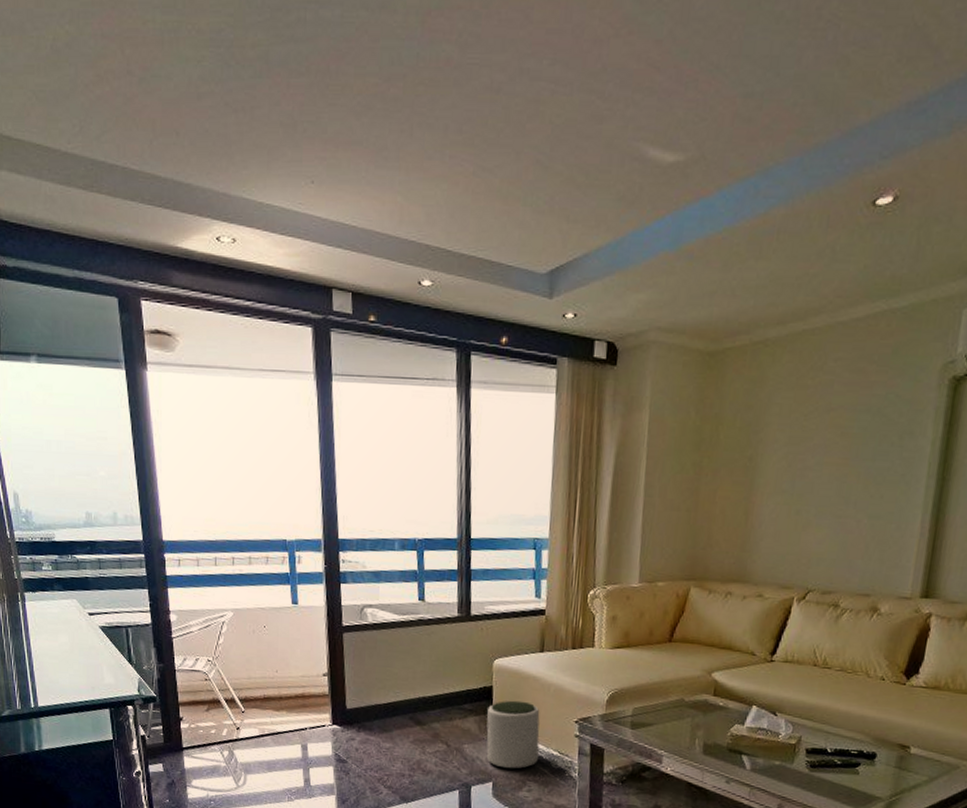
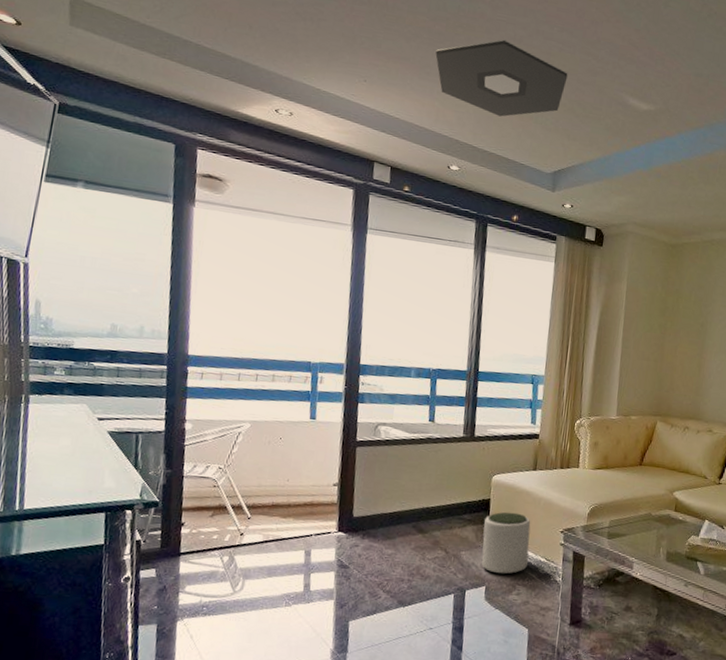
ceiling light: none [393,92,564,204] -> present [435,39,568,117]

